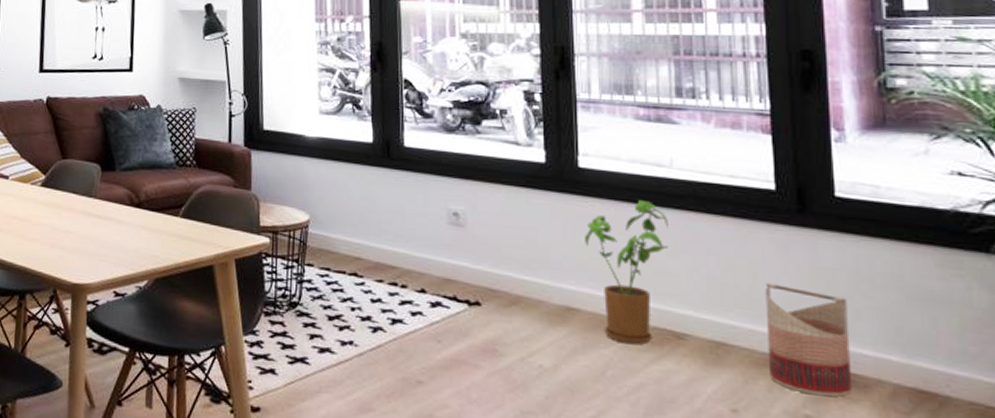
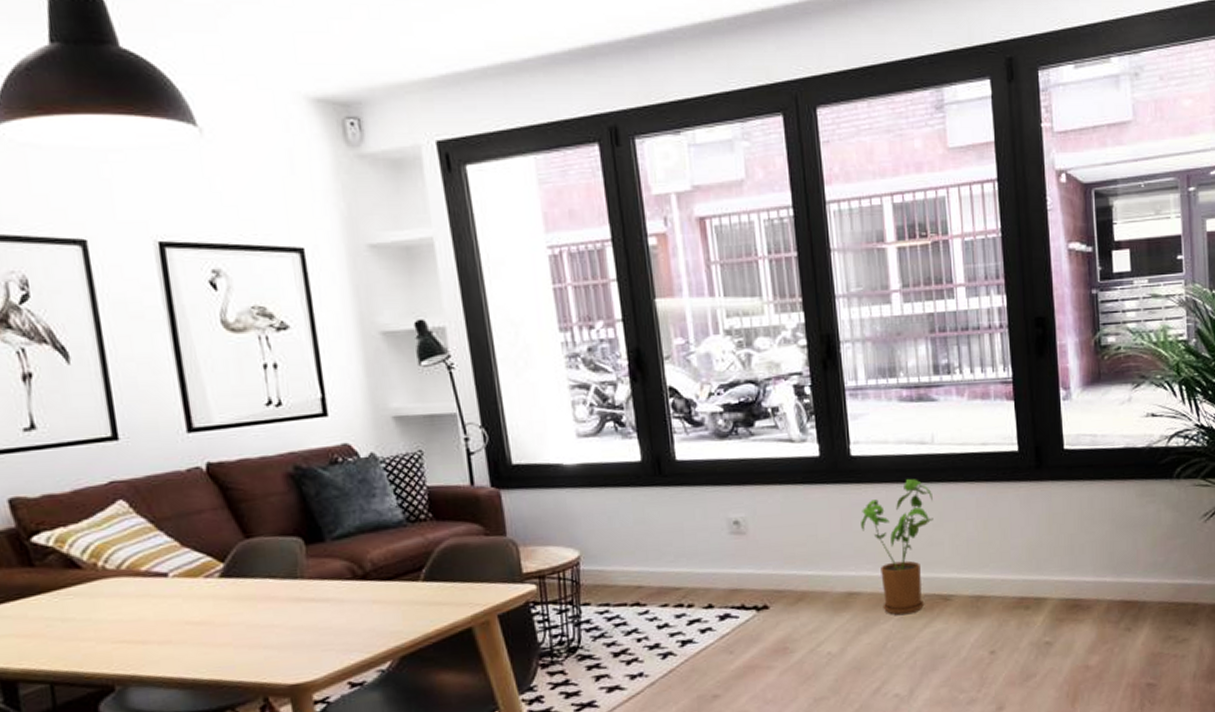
basket: present [765,282,853,397] -> none [1013,534,1079,624]

